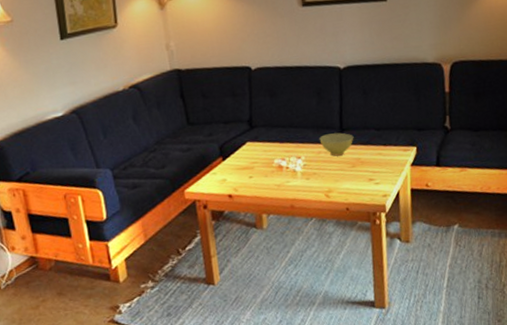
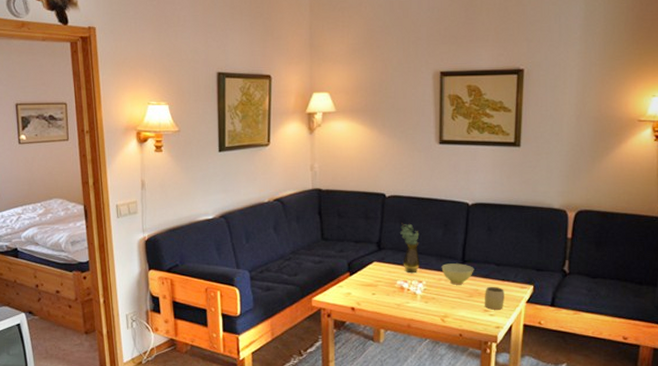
vase: none [271,95,297,149] -> present [400,222,421,272]
mug: none [367,152,389,178] -> present [485,286,504,310]

